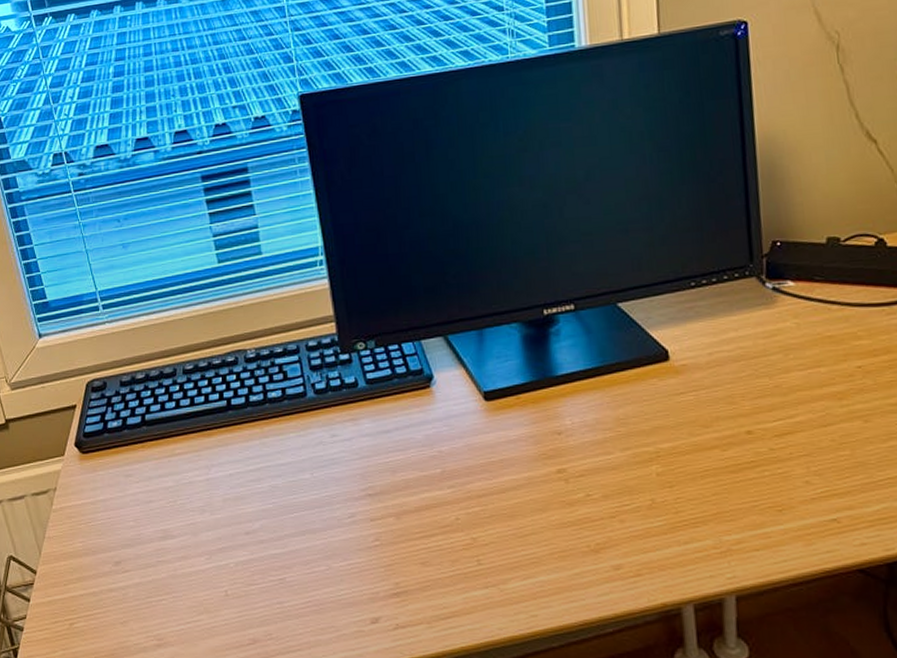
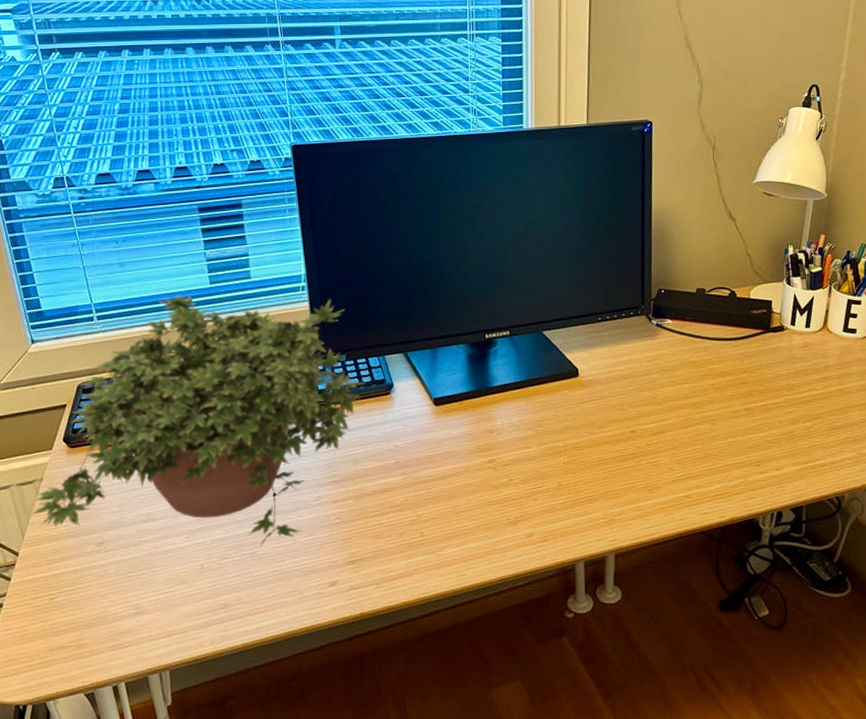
potted plant: none [45,274,399,571] -> present [29,296,365,546]

